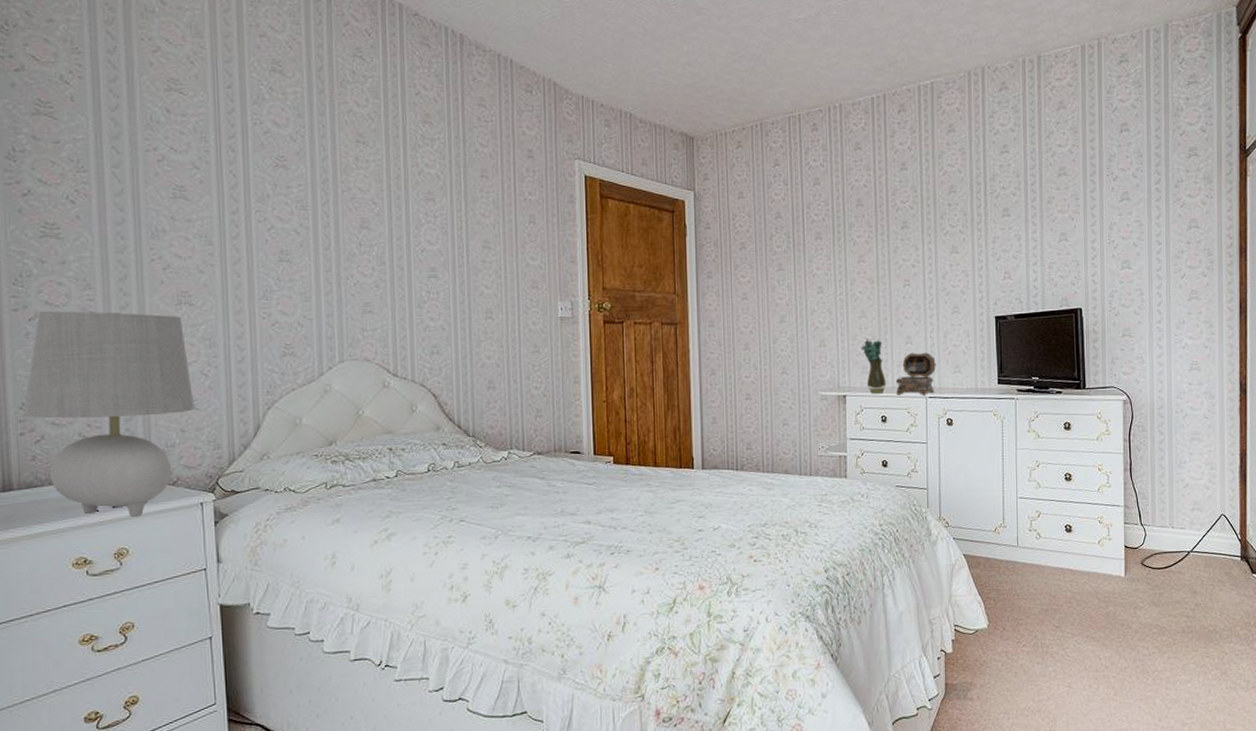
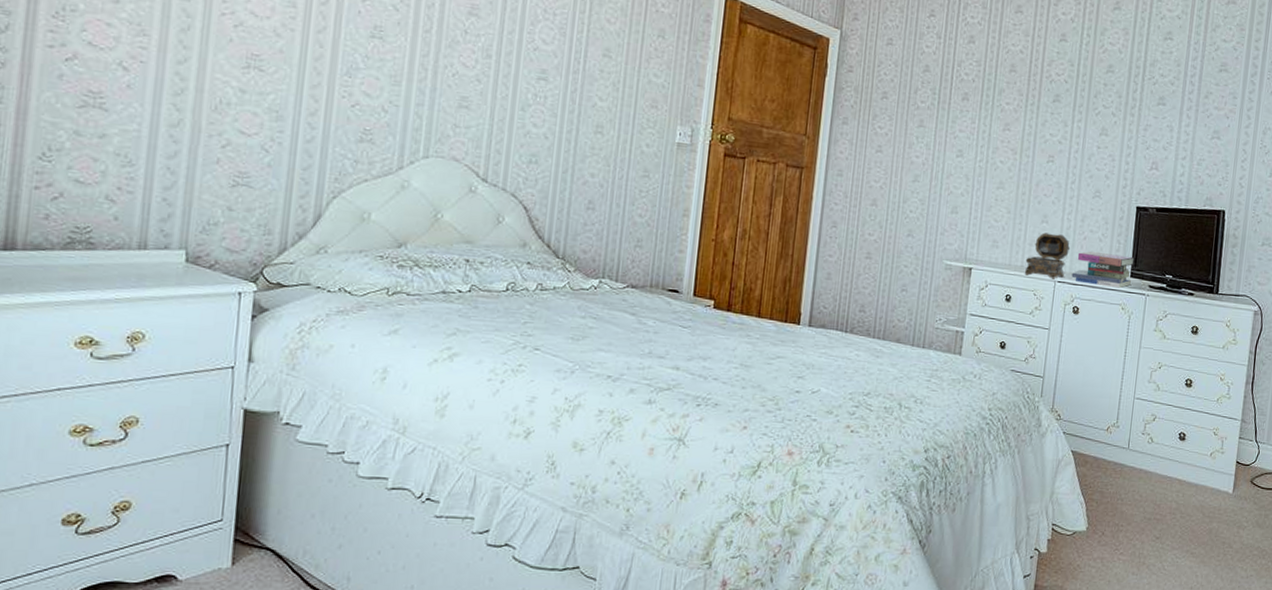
table lamp: present [24,311,195,518] -> none [42,52,249,300]
vase: present [861,338,887,395] -> none [994,210,1017,272]
books: none [941,364,1000,396] -> present [1071,251,1135,289]

